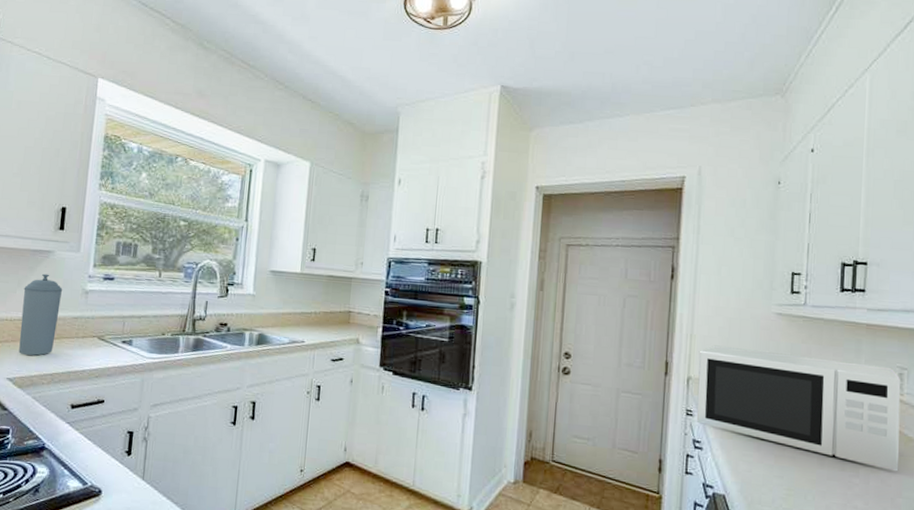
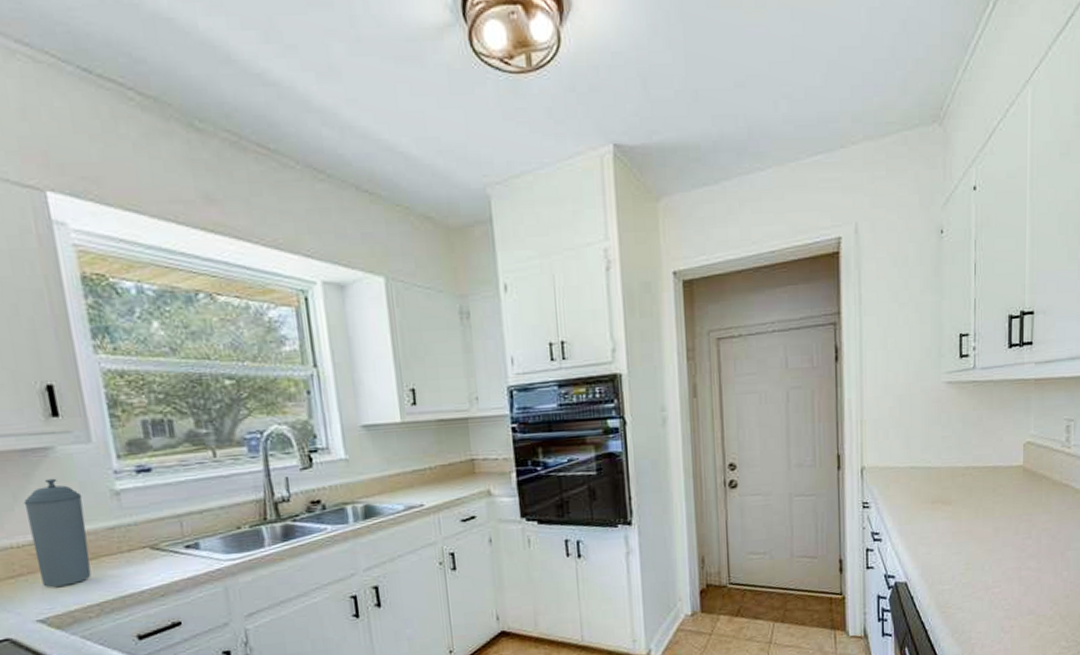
microwave: present [696,345,901,472] -> none [870,421,1069,526]

